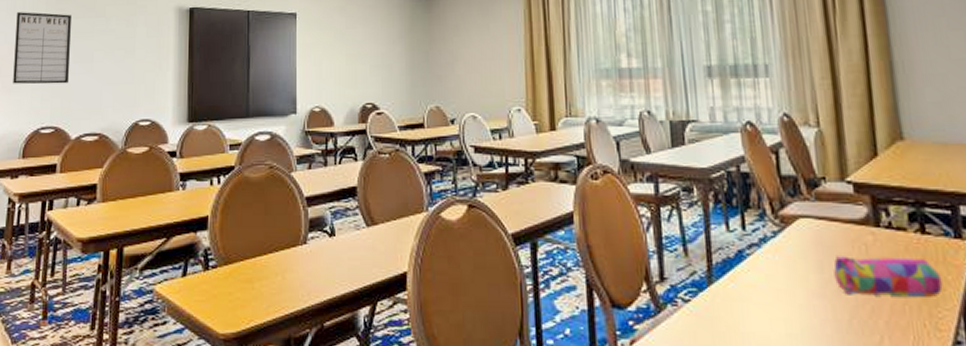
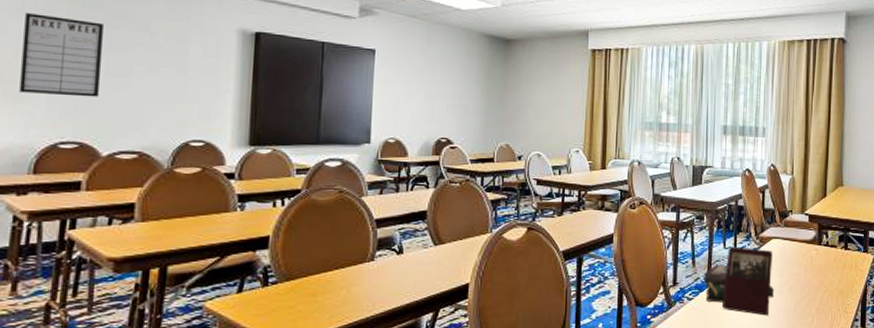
book: none [702,229,814,330] -> present [704,246,775,316]
pencil case: present [833,254,943,297] -> none [789,264,853,292]

